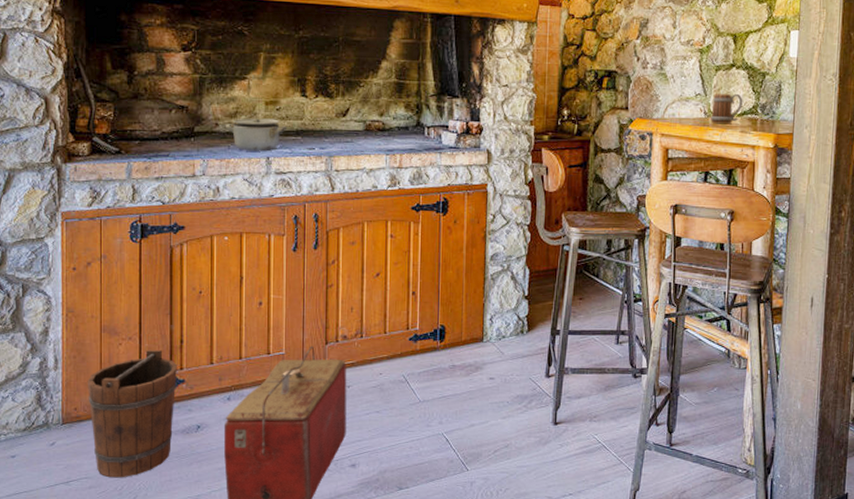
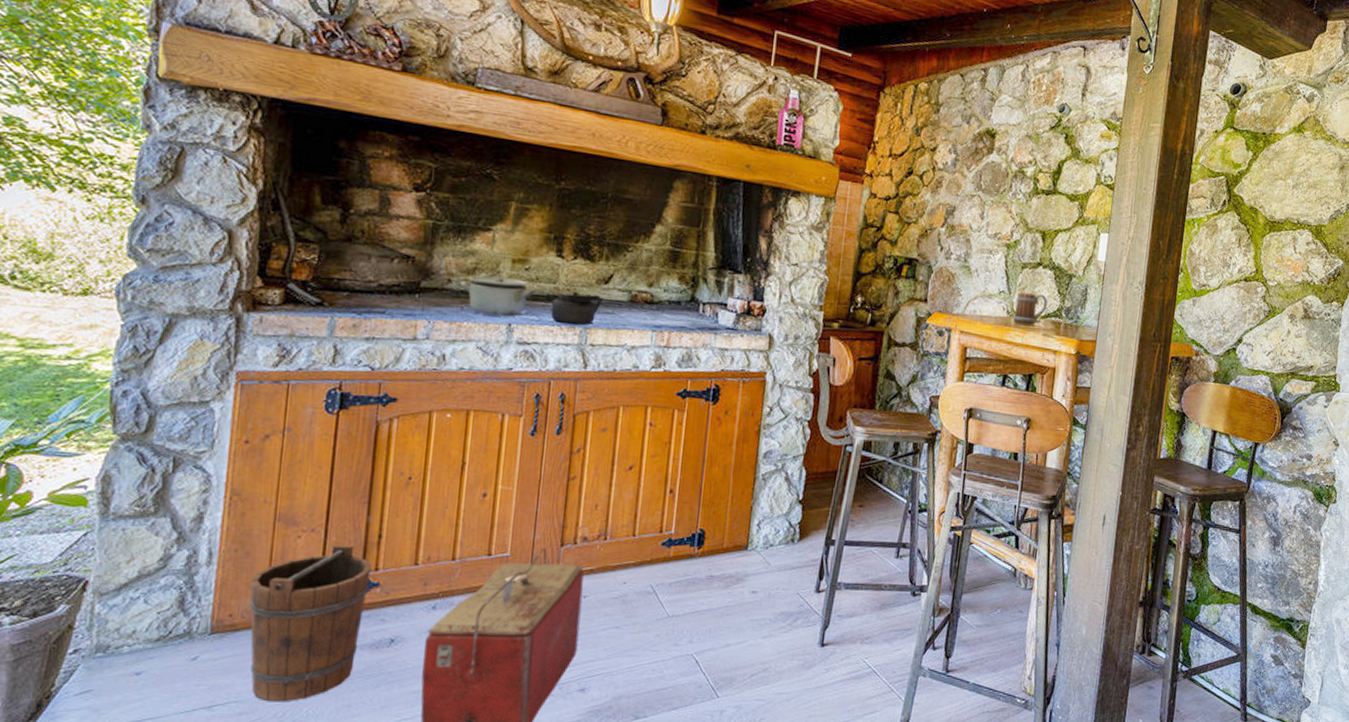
kettle: none [300,125,343,155] -> present [550,291,604,326]

